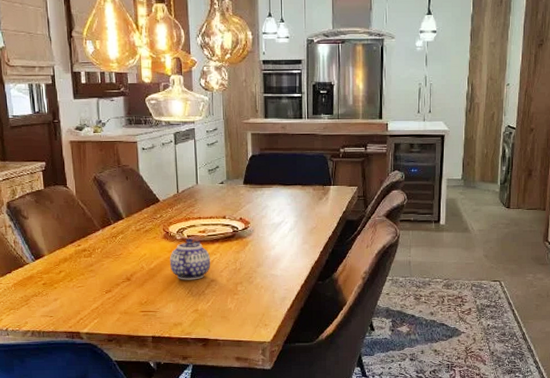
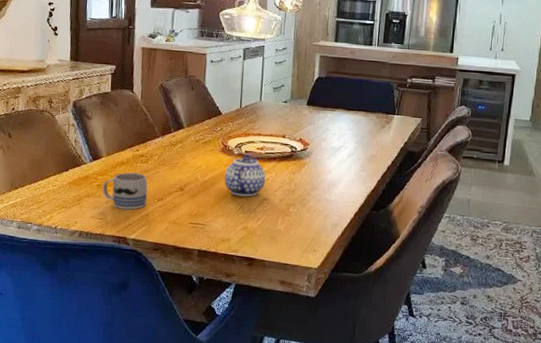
mug: none [48,268,95,305] -> present [102,172,148,210]

